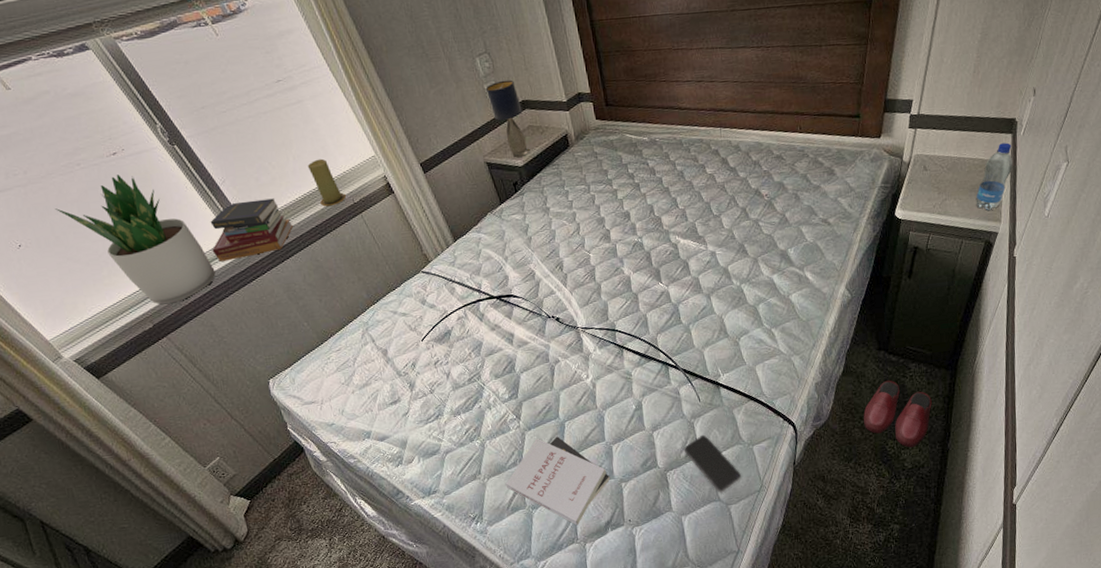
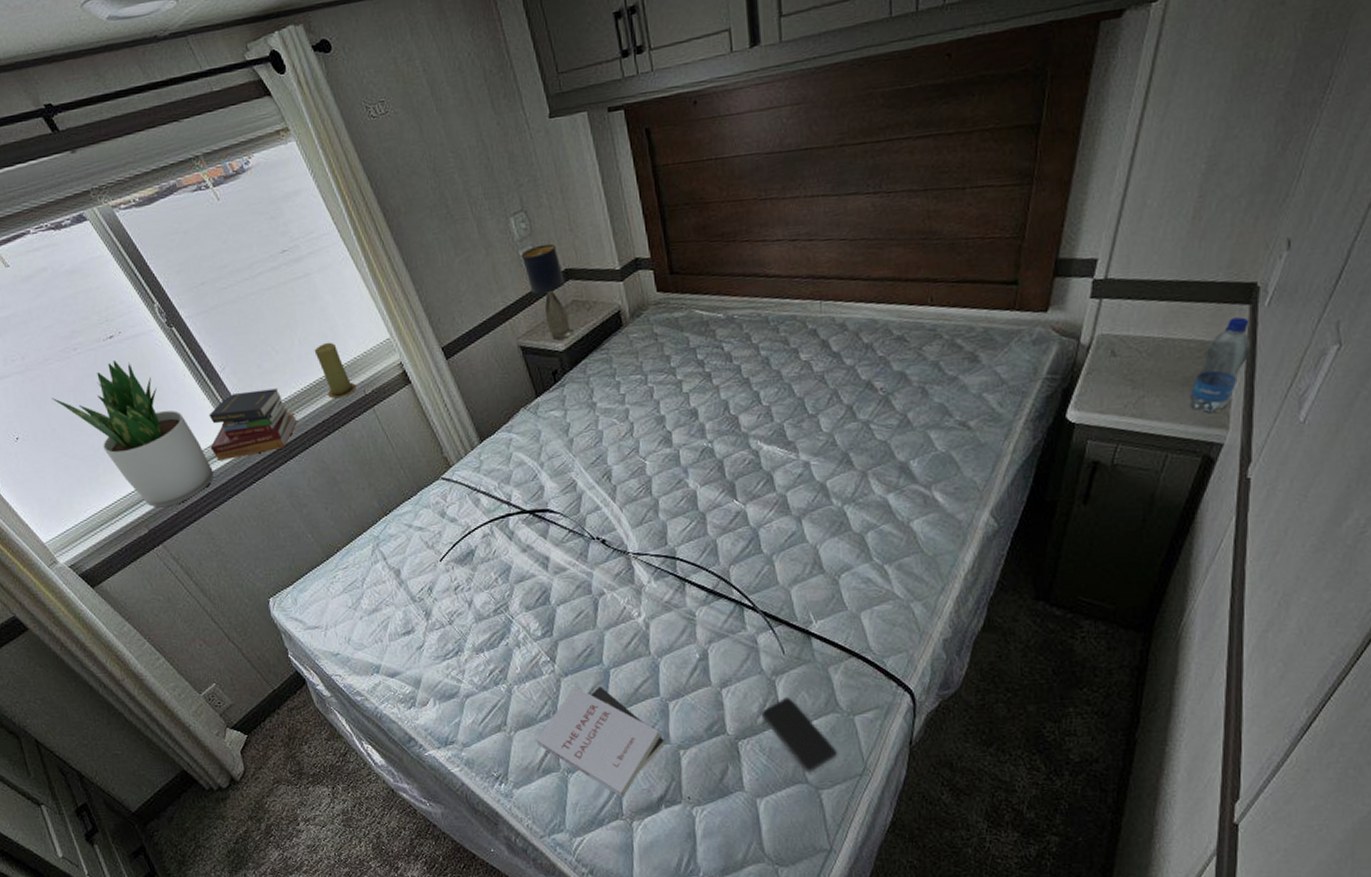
slippers: present [863,380,932,448] -> none [1010,641,1113,734]

